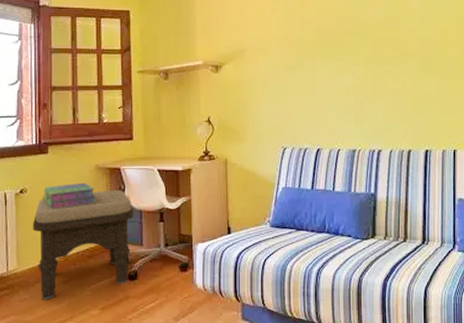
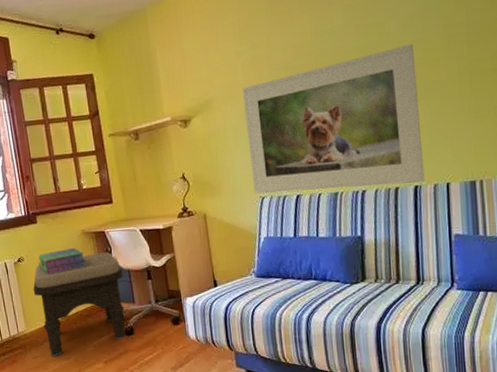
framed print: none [275,22,435,147] -> present [243,44,425,194]

